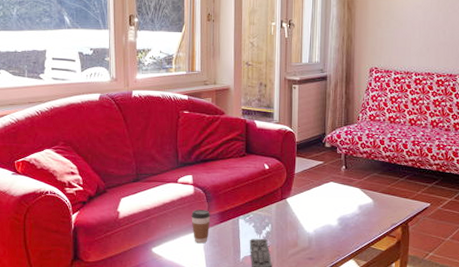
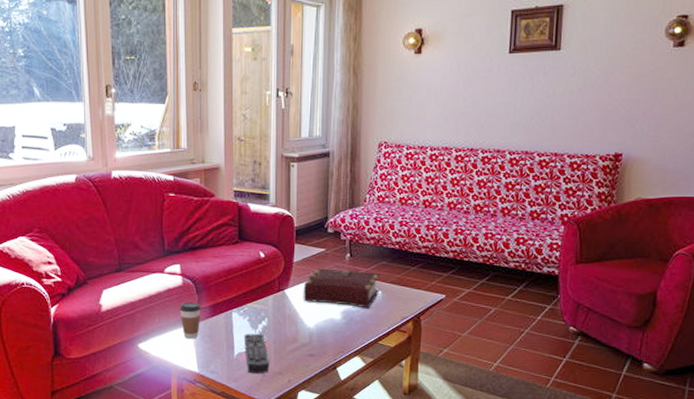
book: none [303,179,372,216] -> present [303,268,380,309]

